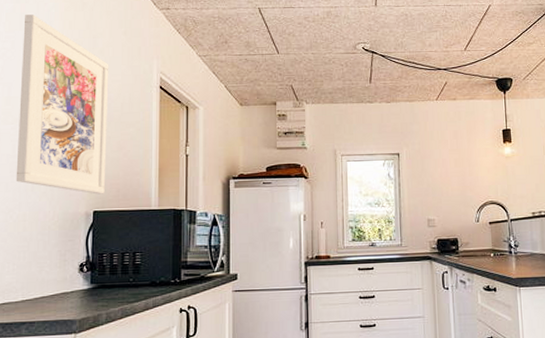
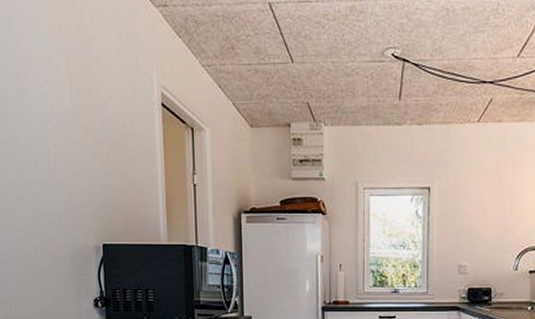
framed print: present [15,14,109,194] -> none [11,15,112,226]

